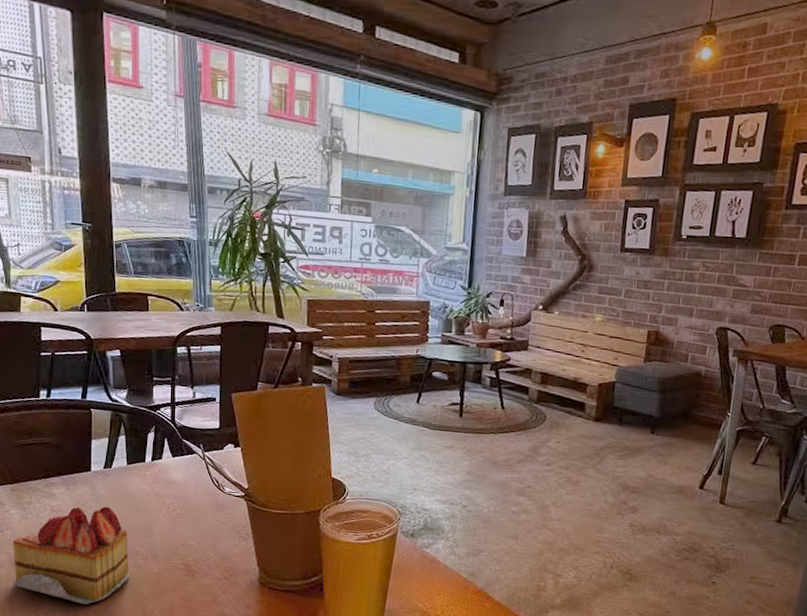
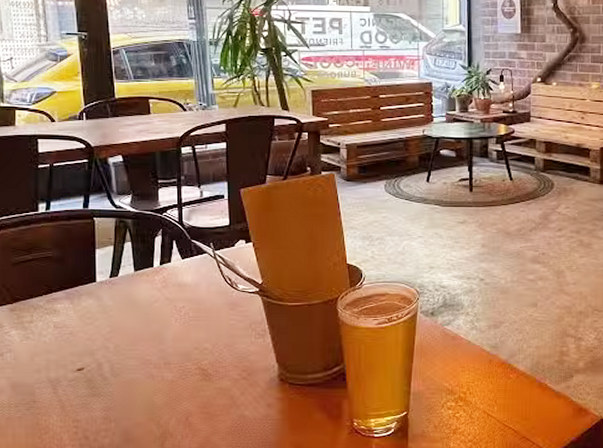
pastry: present [13,506,130,605] -> none [14,317,142,423]

